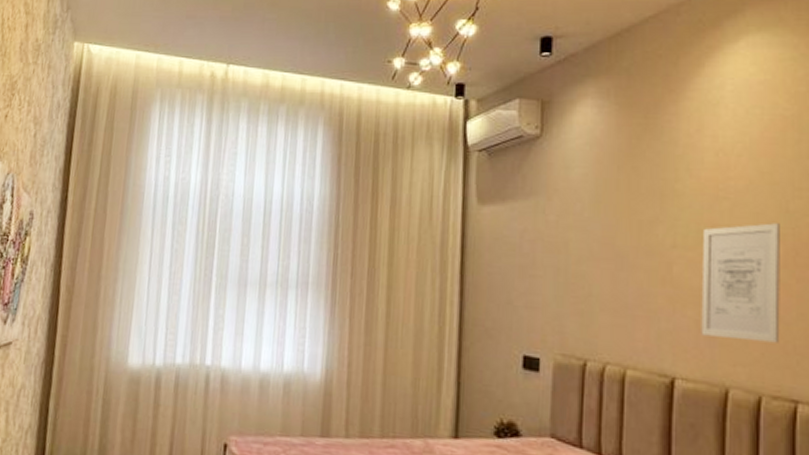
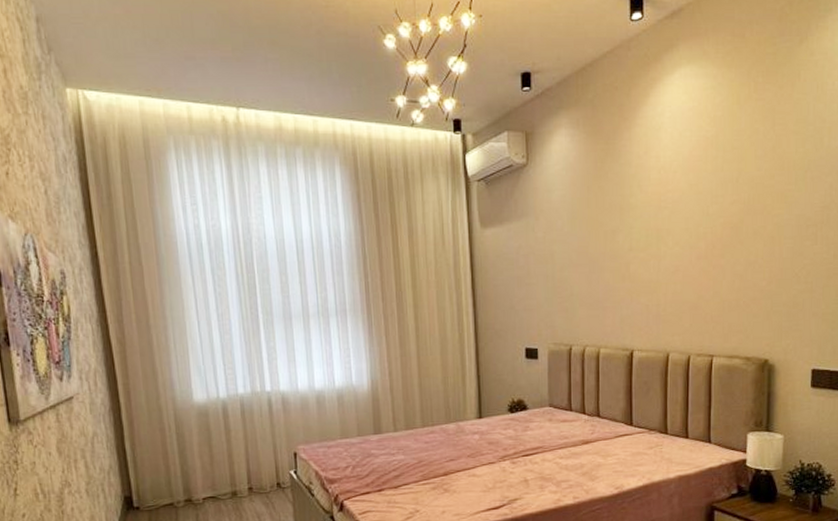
wall art: present [701,223,780,343] -> none [650,225,703,317]

